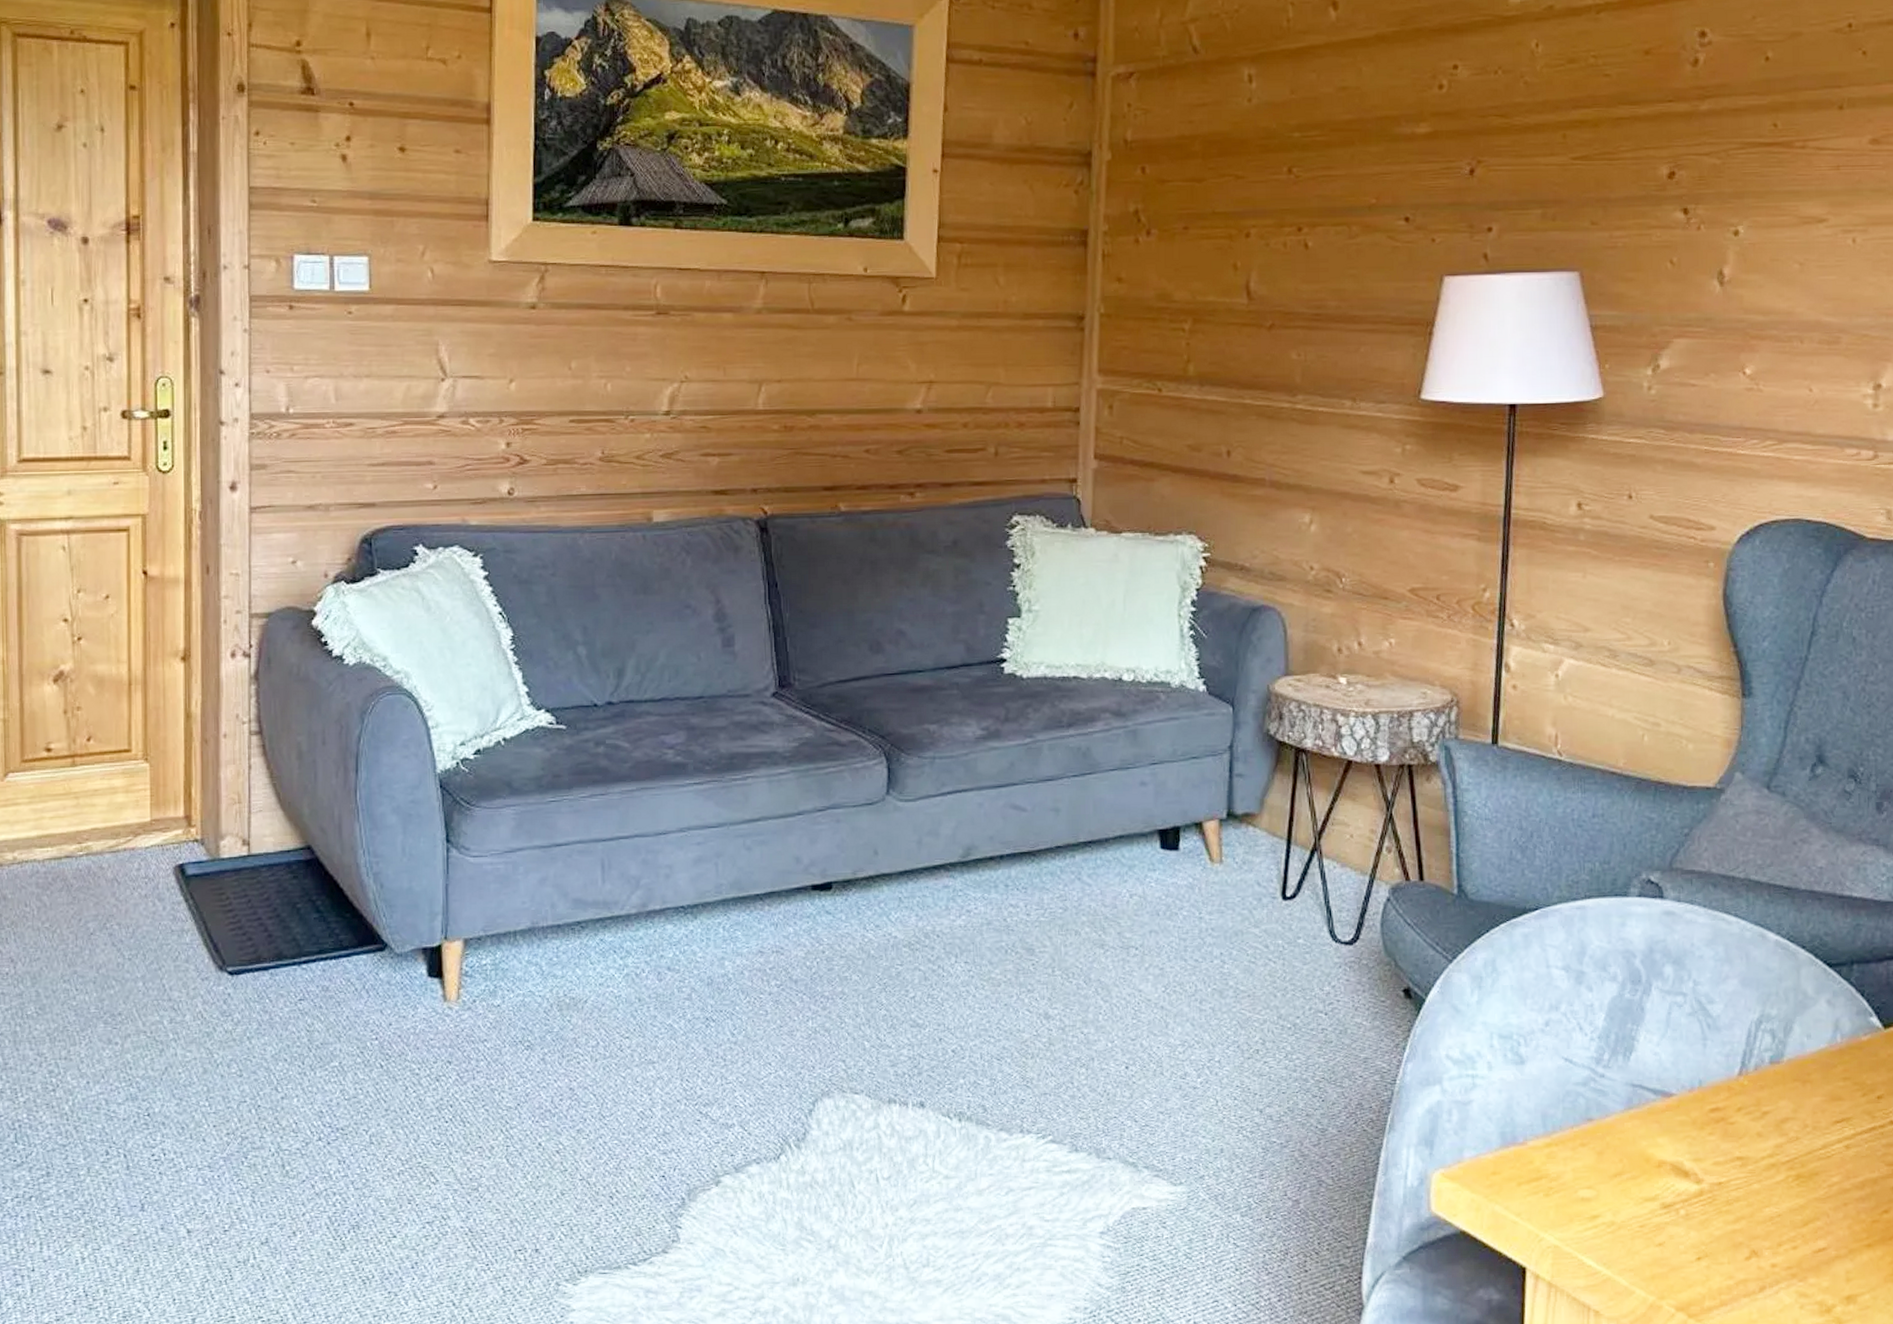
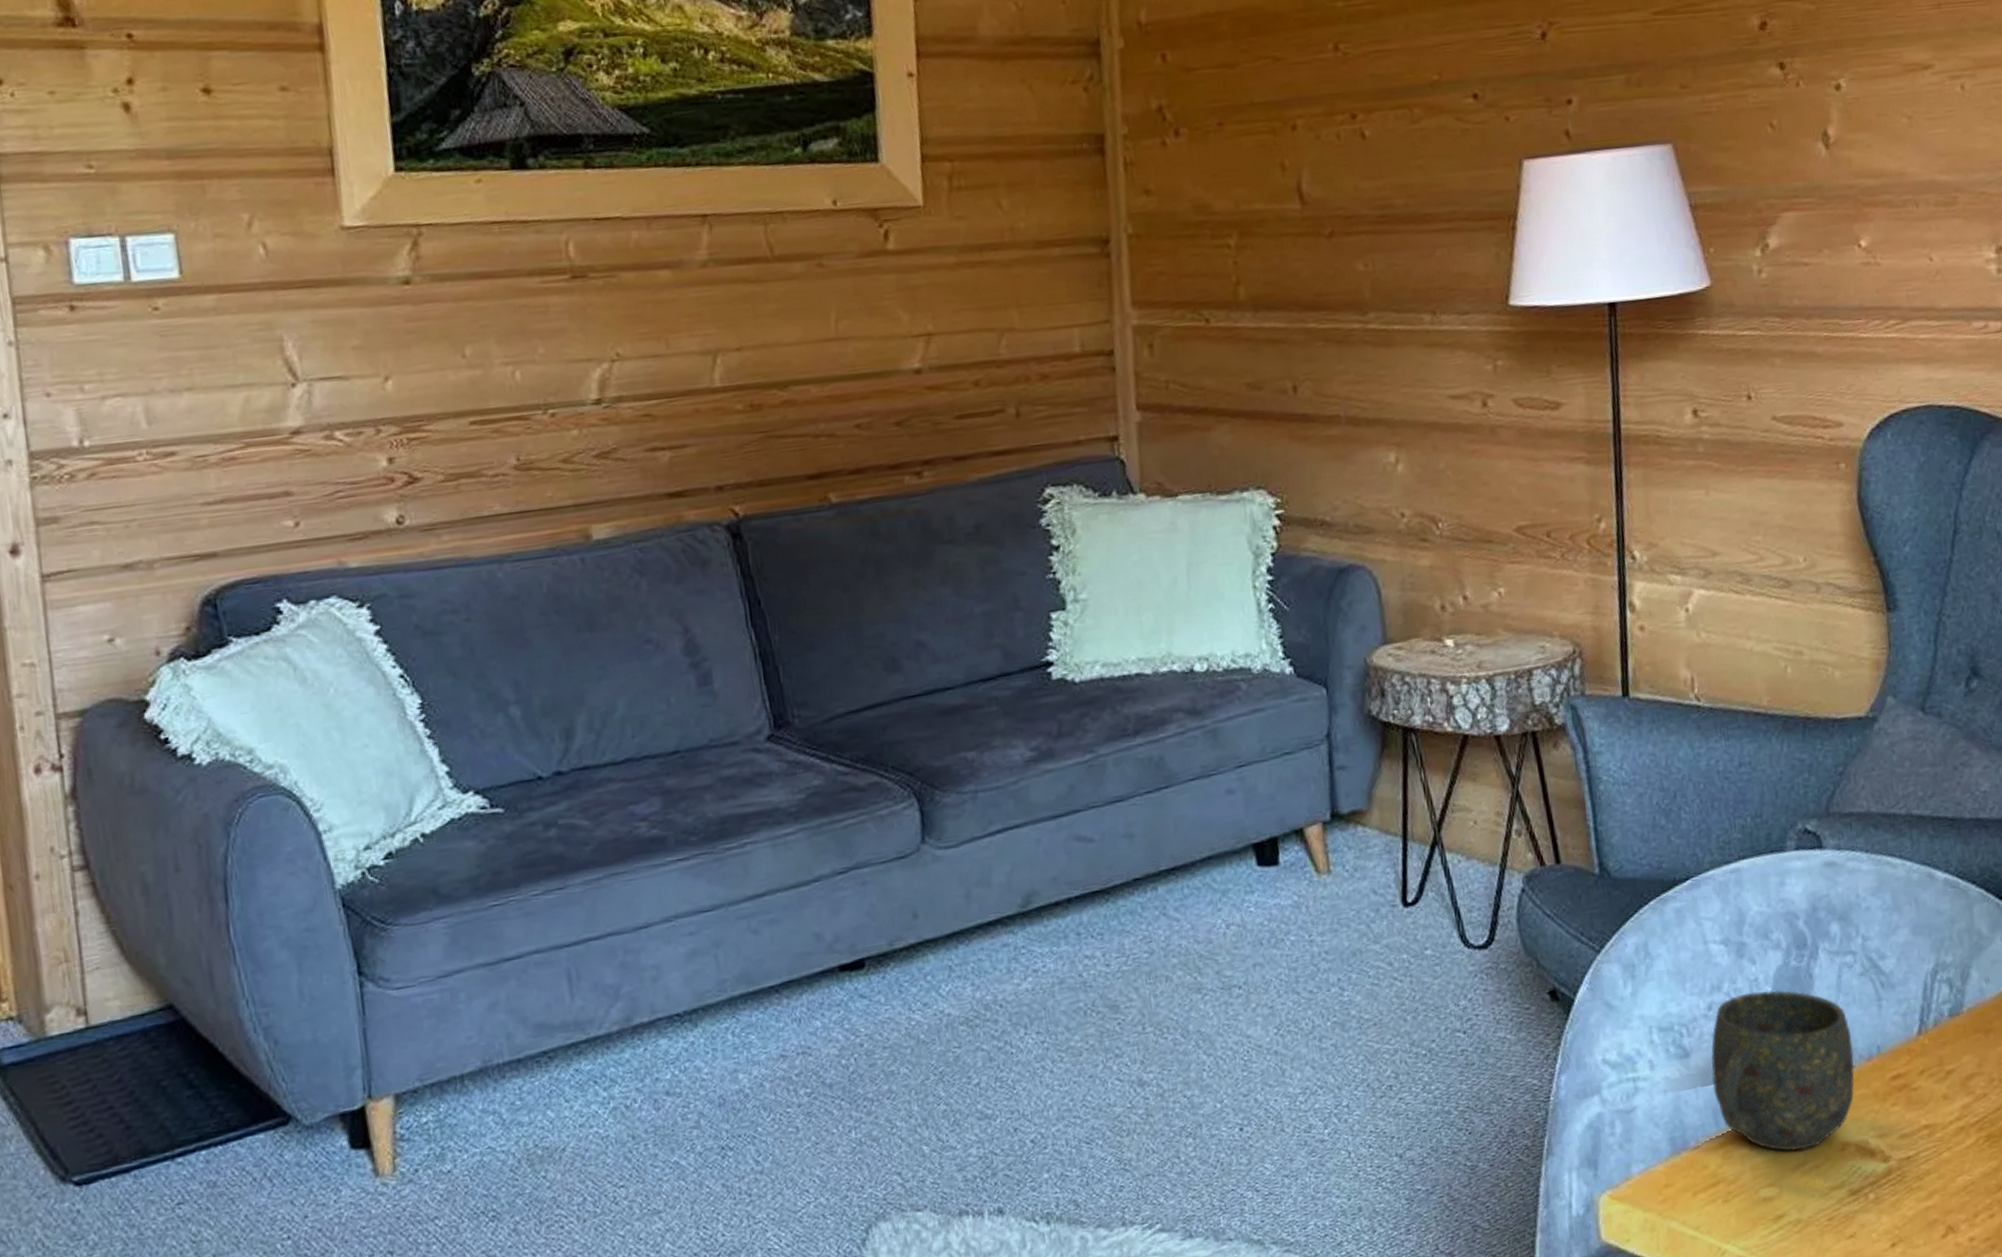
mug: none [1543,1015,1677,1161] -> present [1711,990,1855,1152]

